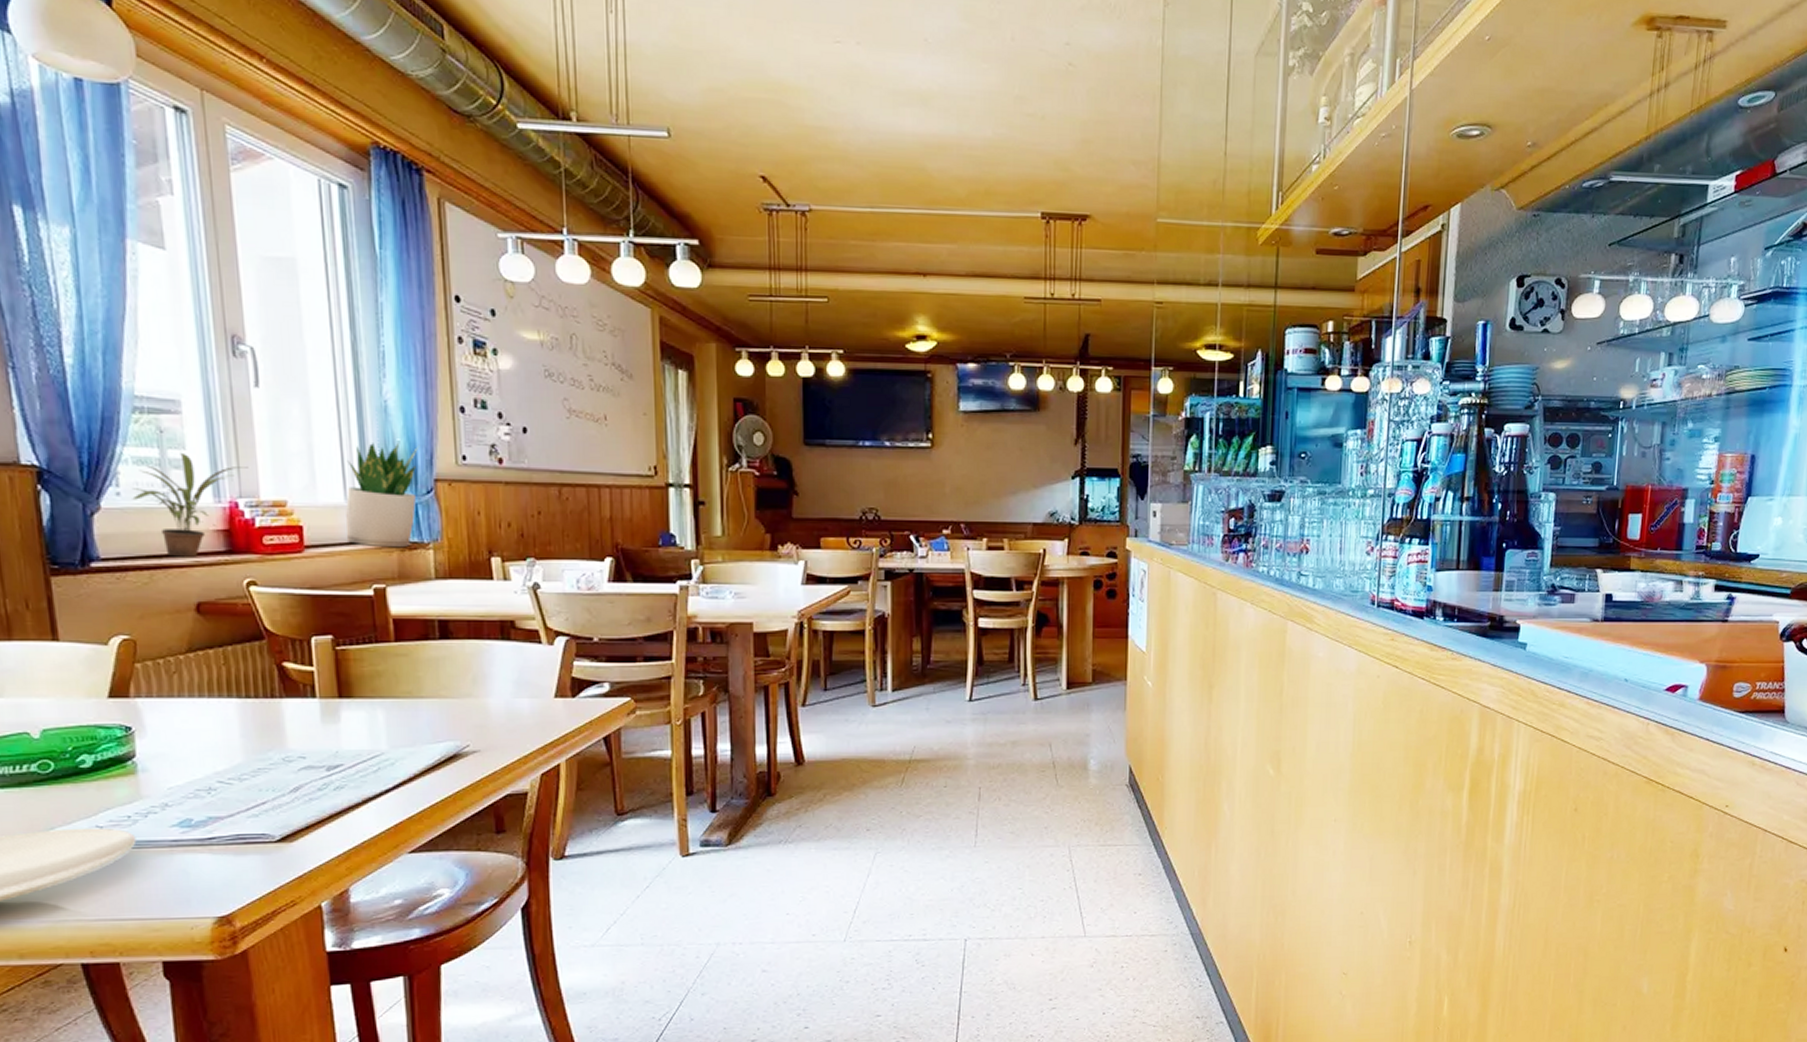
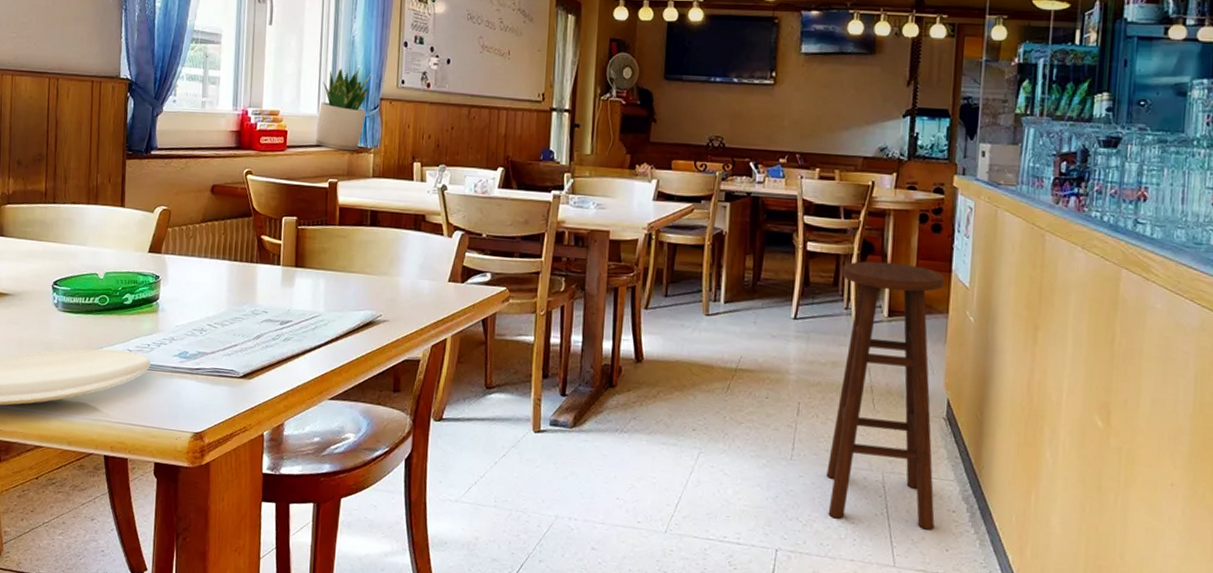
potted plant: present [132,452,249,557] -> none [182,72,258,151]
bar stool: none [1012,633,1122,899] -> present [826,261,945,530]

